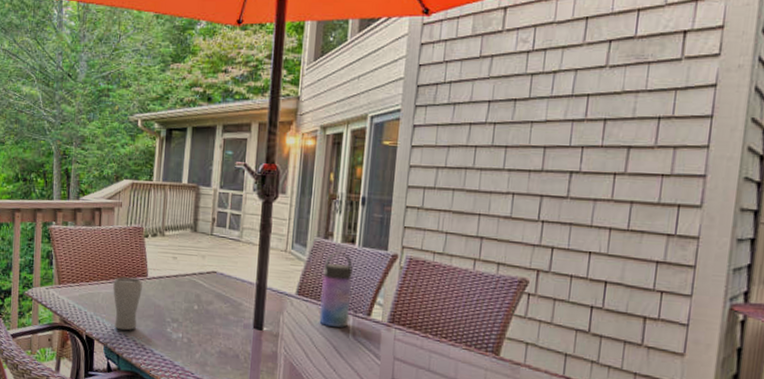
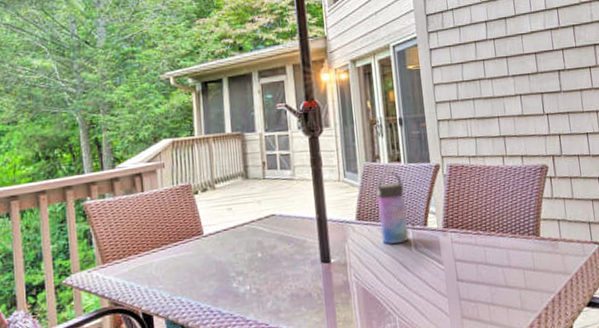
drinking glass: present [113,277,142,331] -> none [166,238,200,298]

